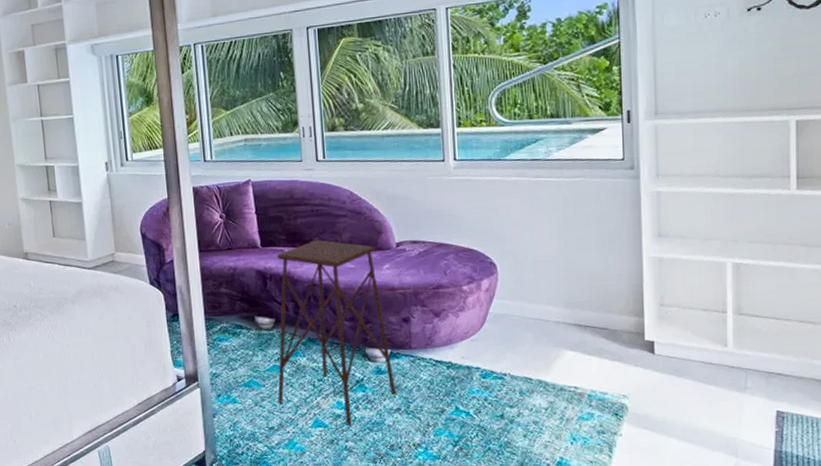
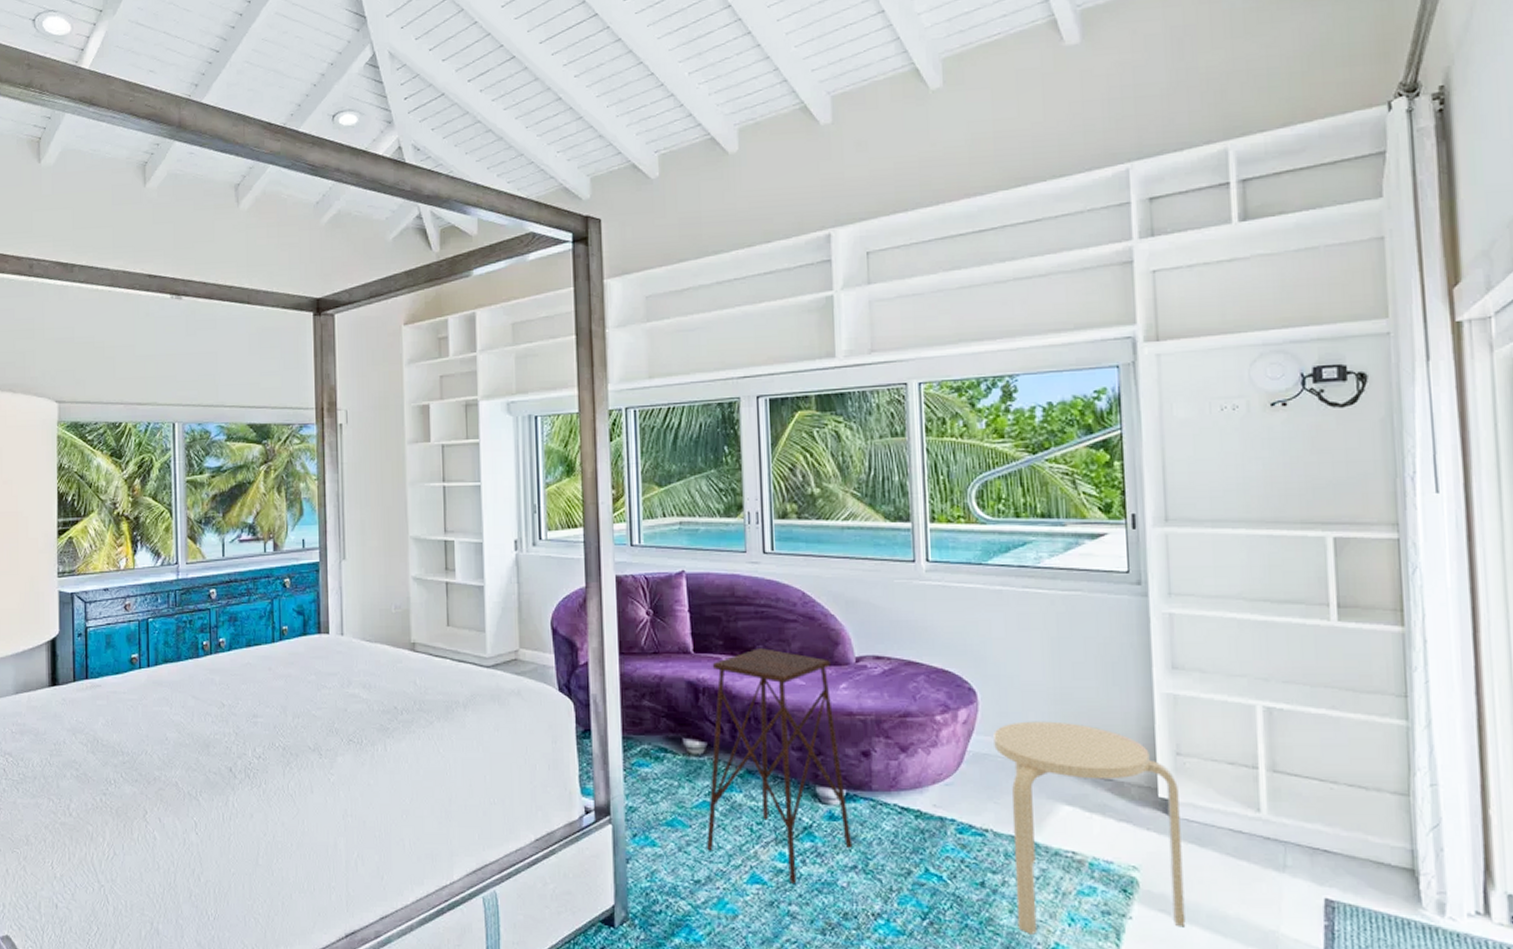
stool: none [511,285,665,452] -> present [993,721,1186,935]

